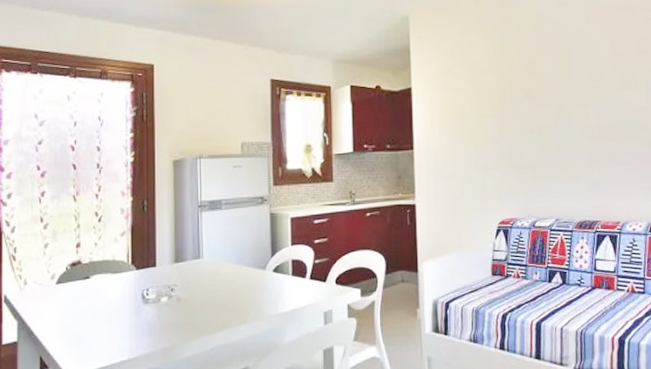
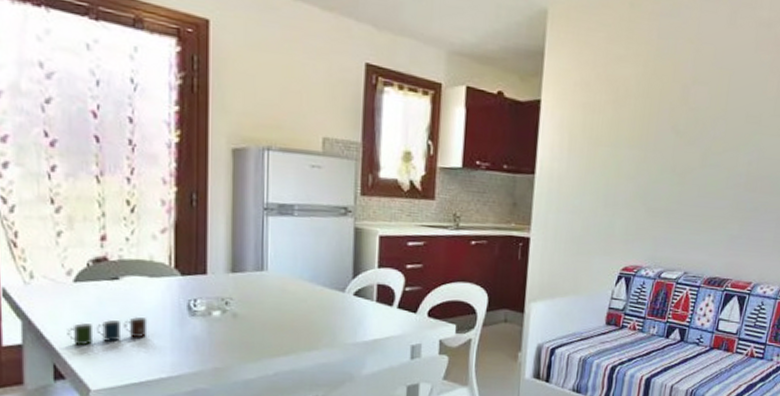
cup: none [51,309,111,338] -> present [67,317,148,346]

